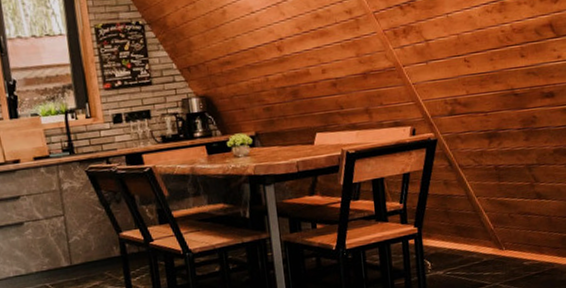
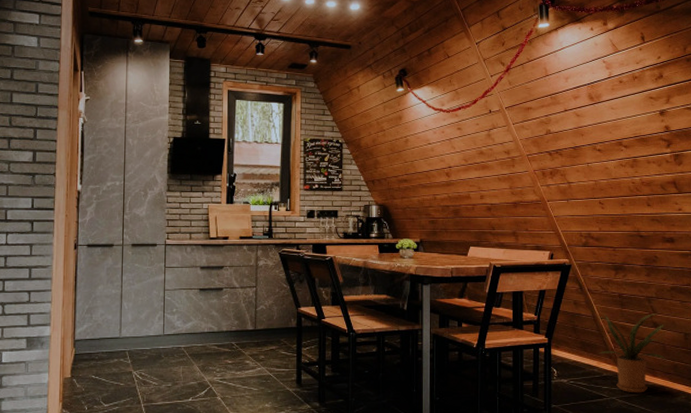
house plant: none [472,182,552,276] -> present [598,313,666,393]

